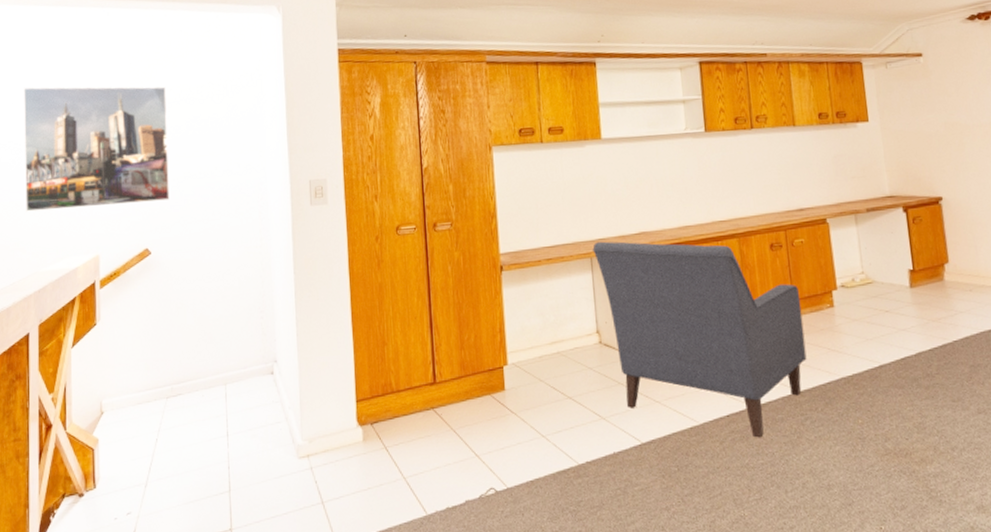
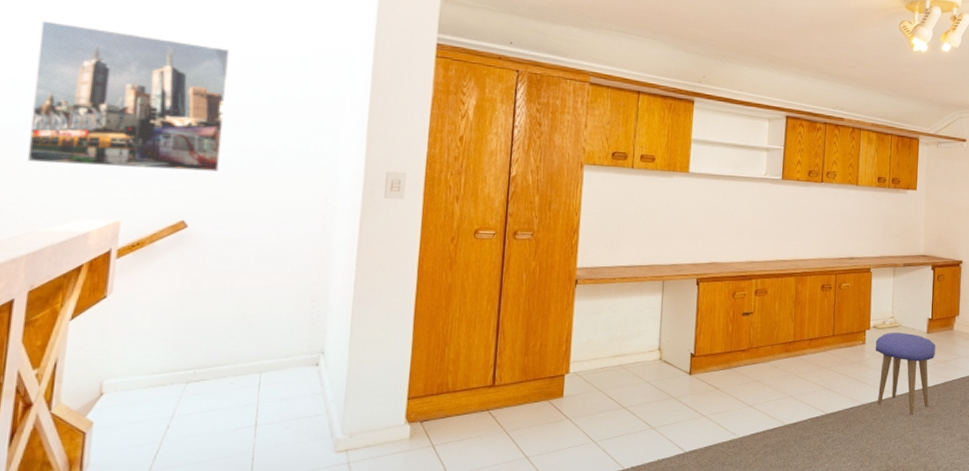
chair: present [592,241,807,438] -> none [666,266,840,452]
stool: none [846,289,927,387] -> present [875,332,935,415]

